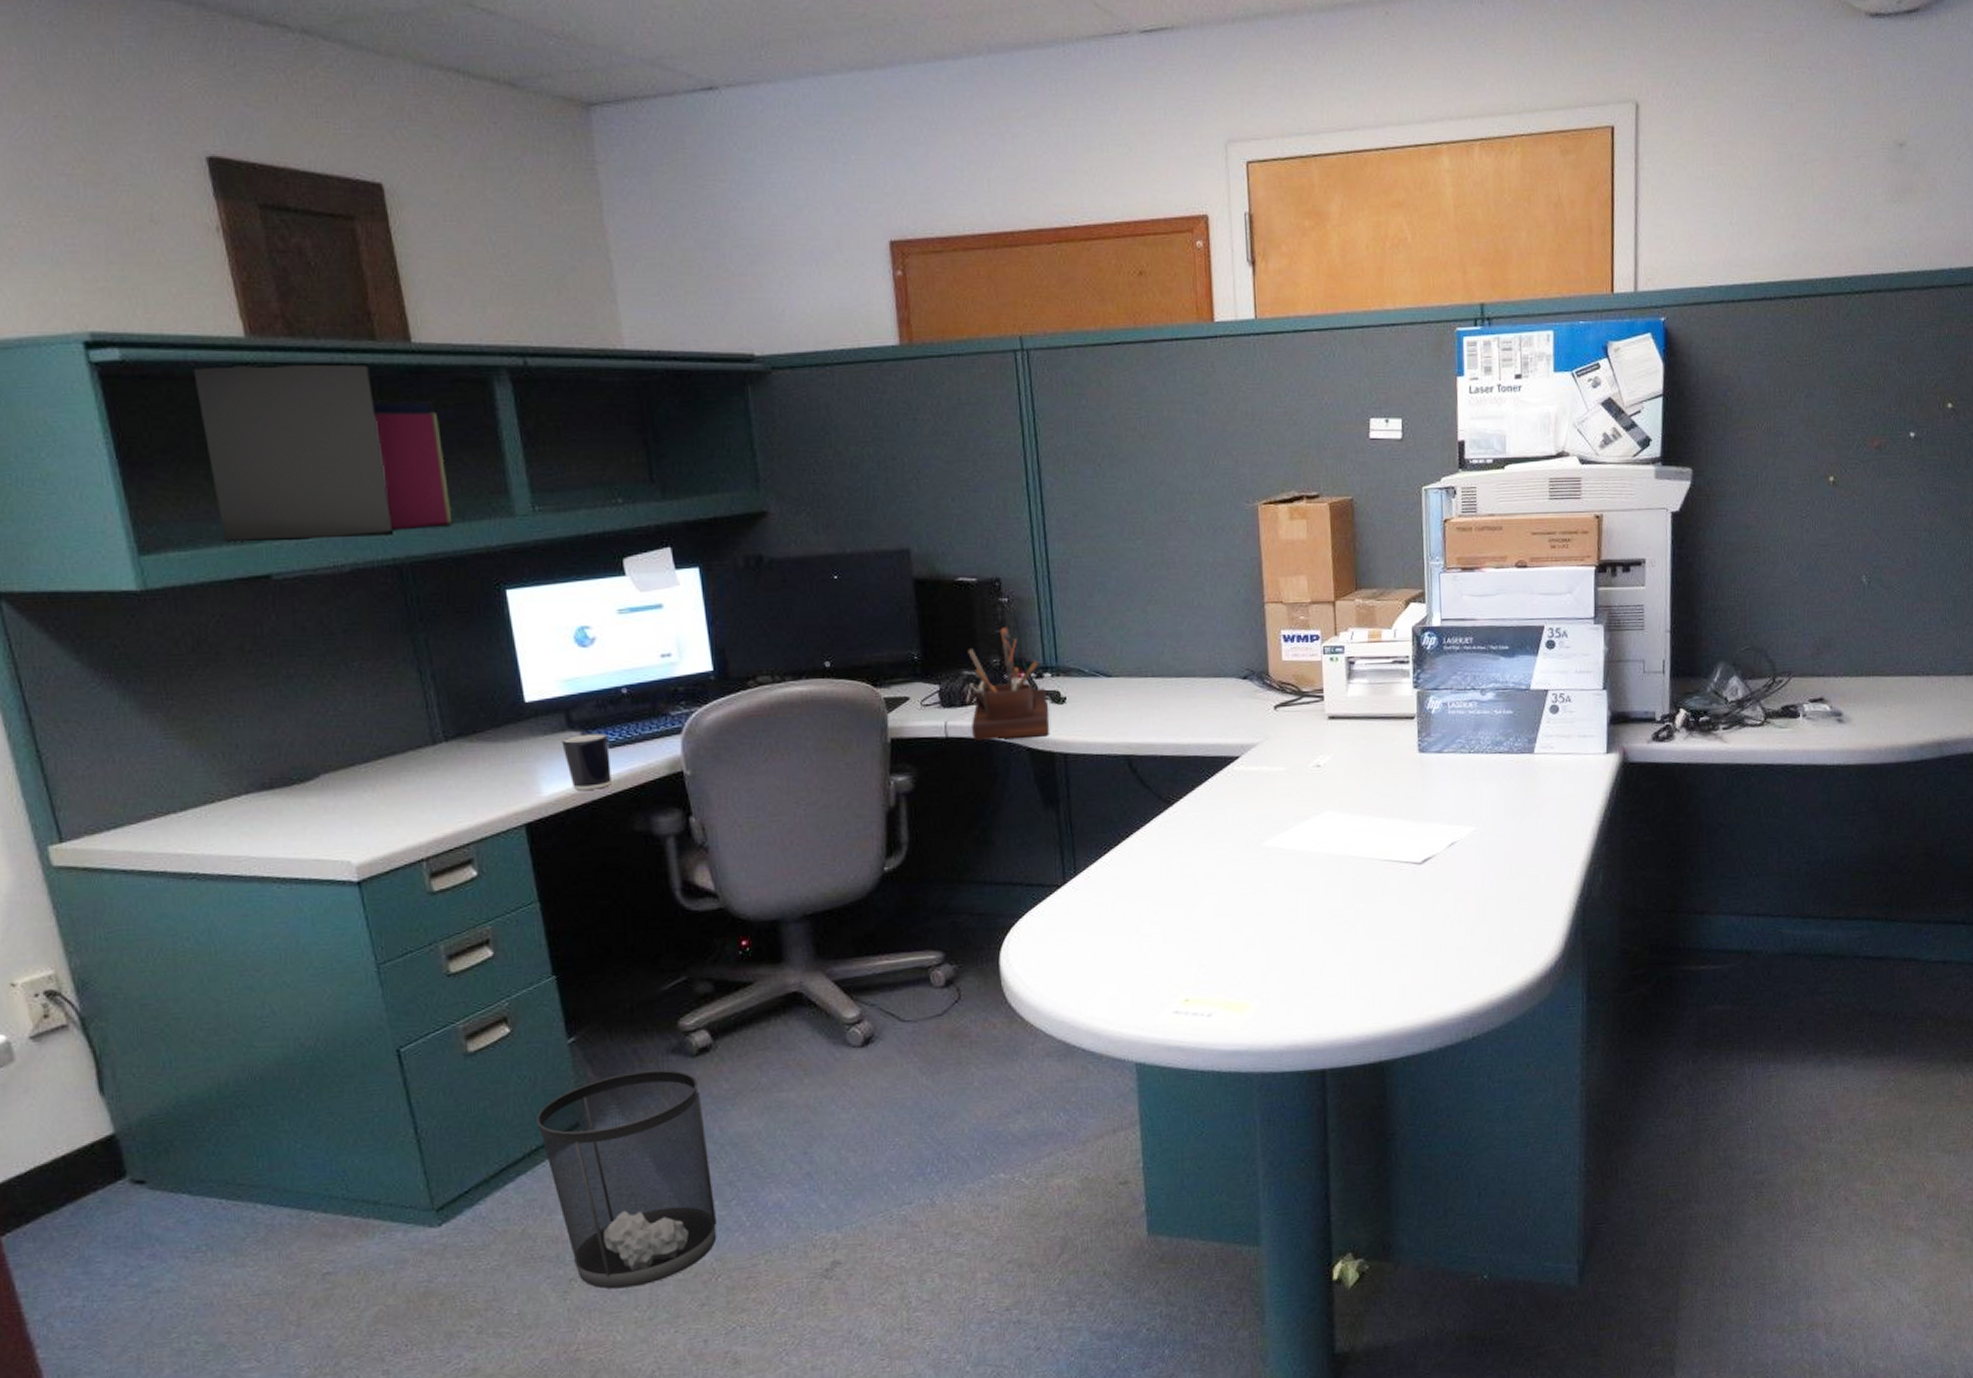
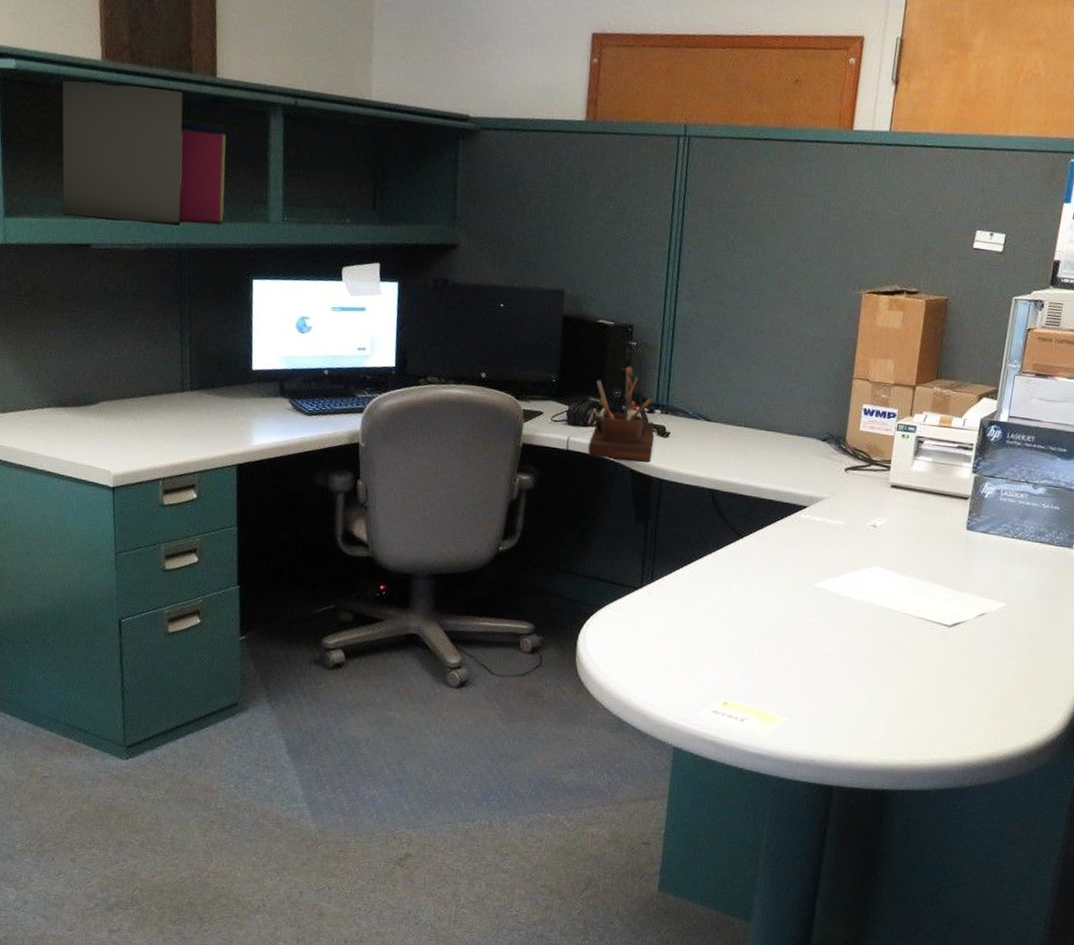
waste bin: present [537,1069,717,1289] -> none [207,671,329,839]
mug: present [561,733,612,790] -> none [273,401,308,447]

